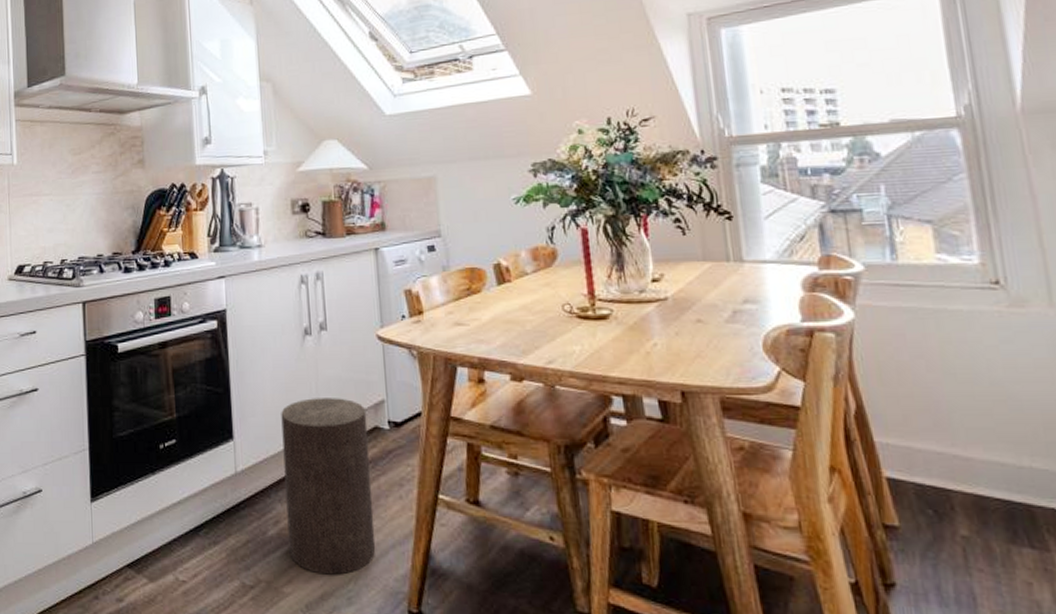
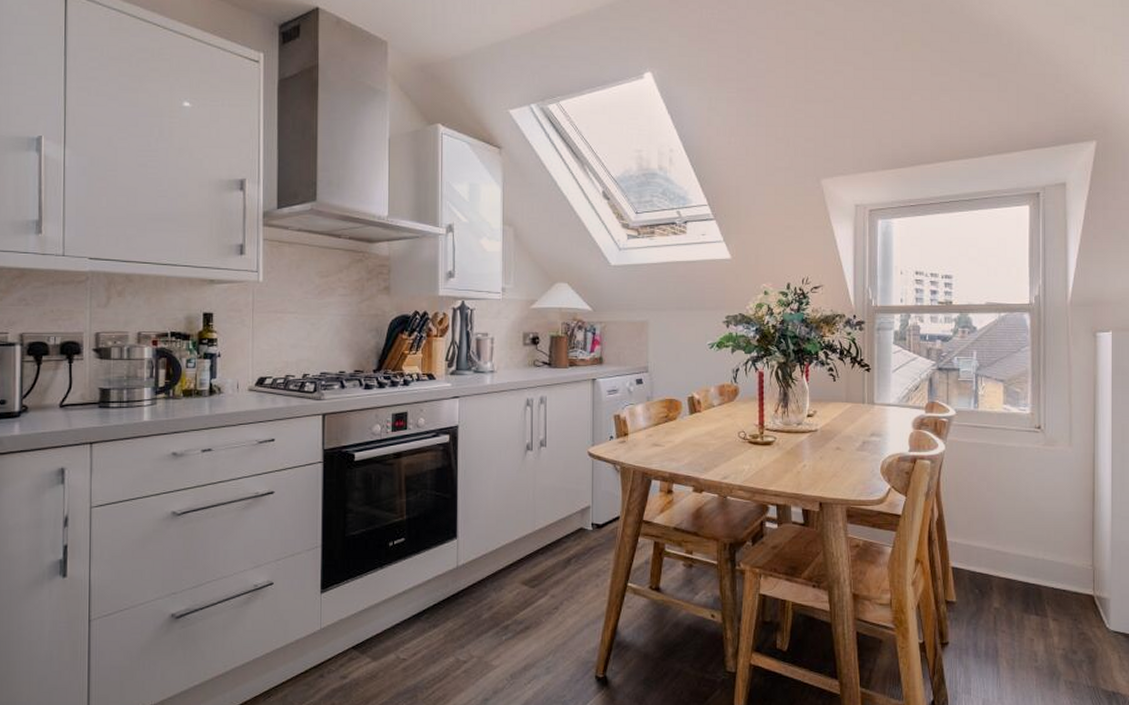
stool: present [281,398,376,575] -> none [500,504,574,650]

